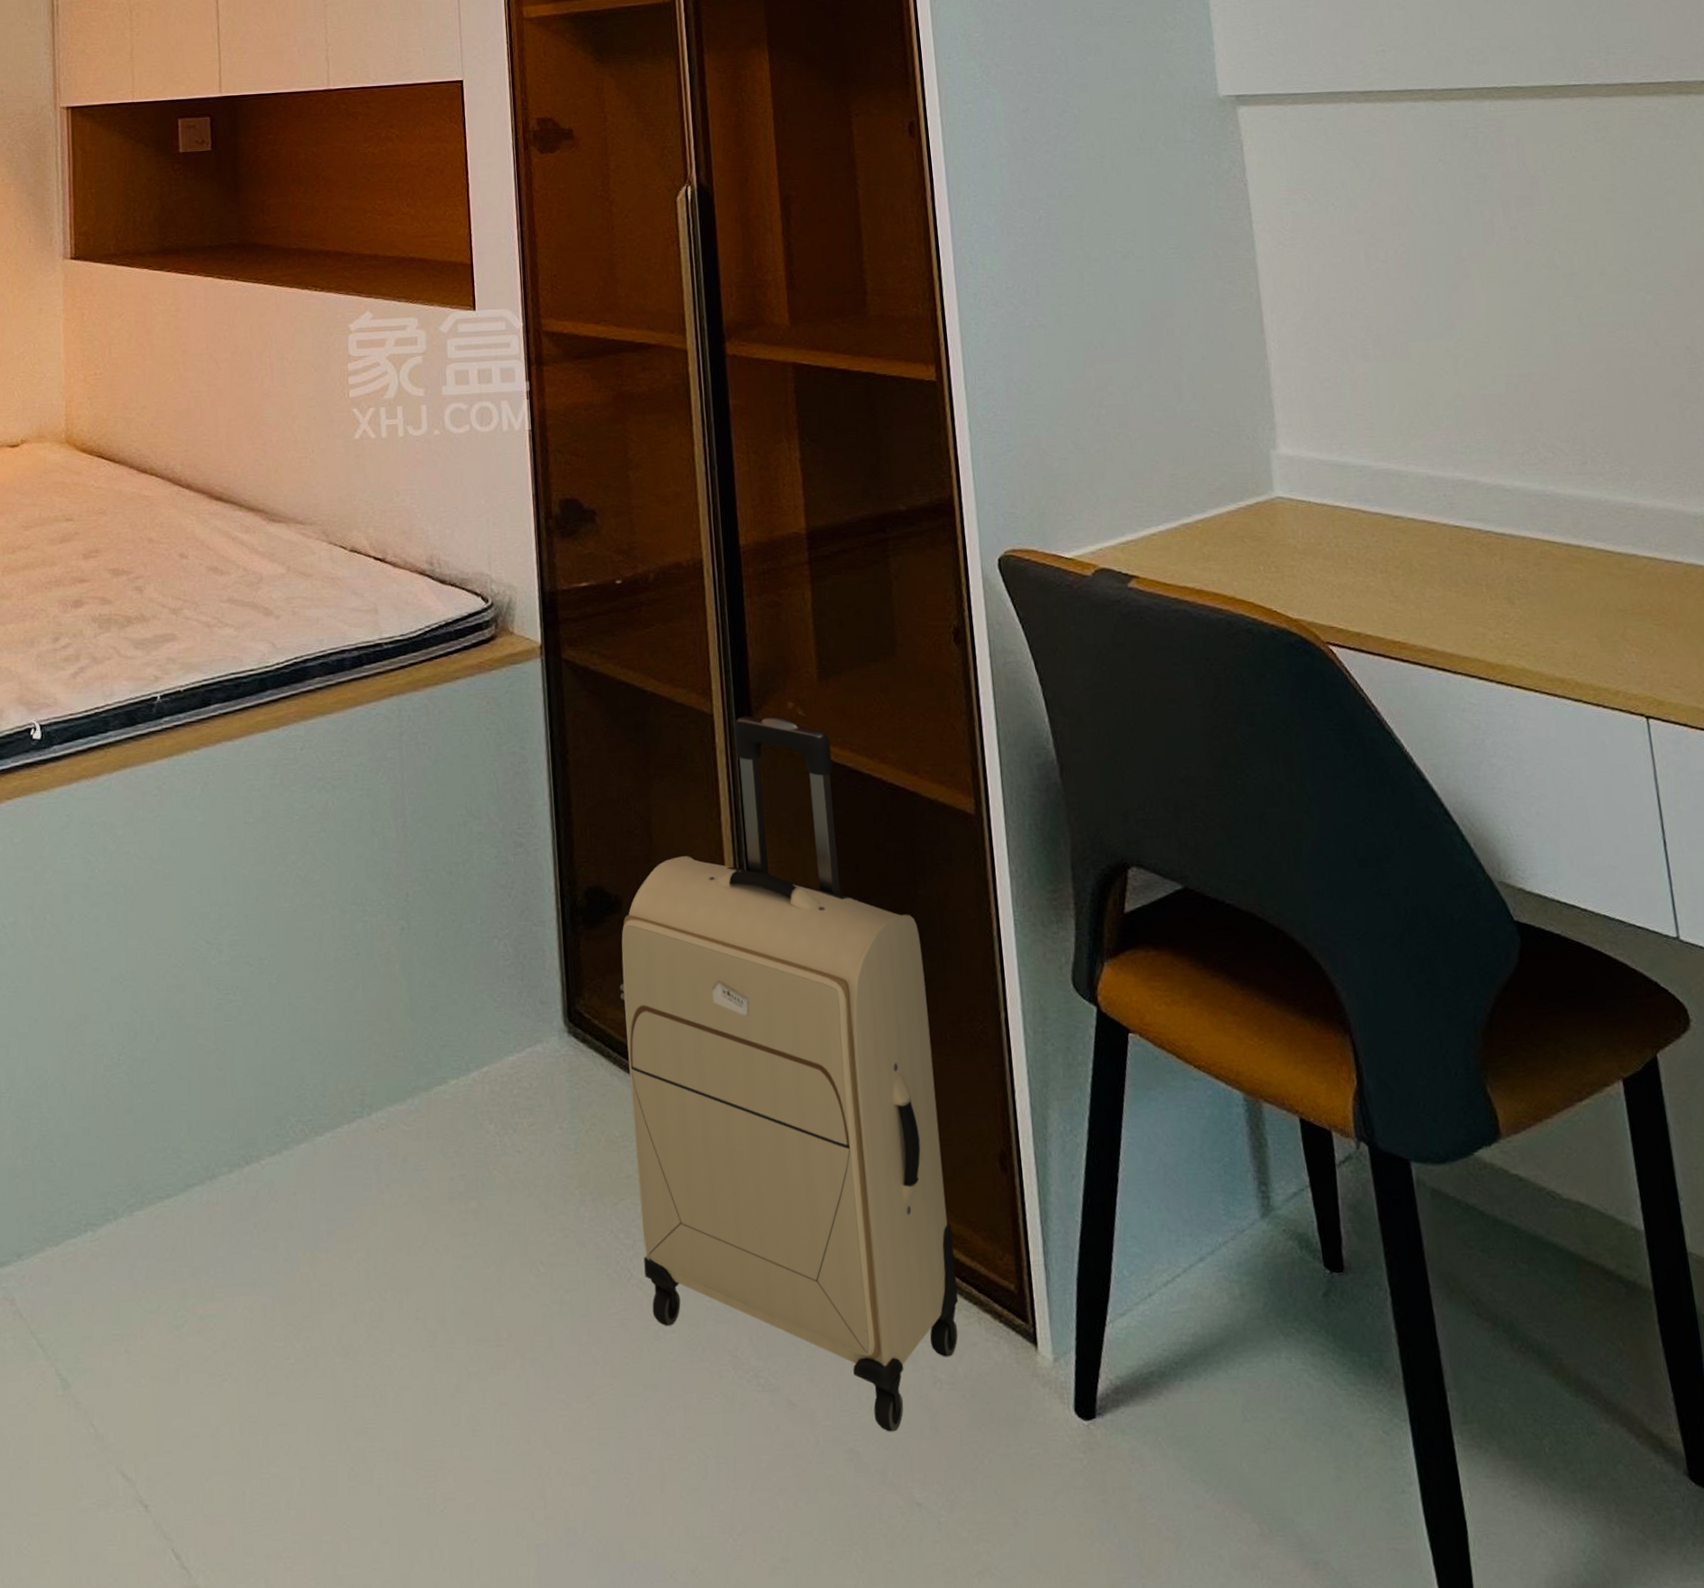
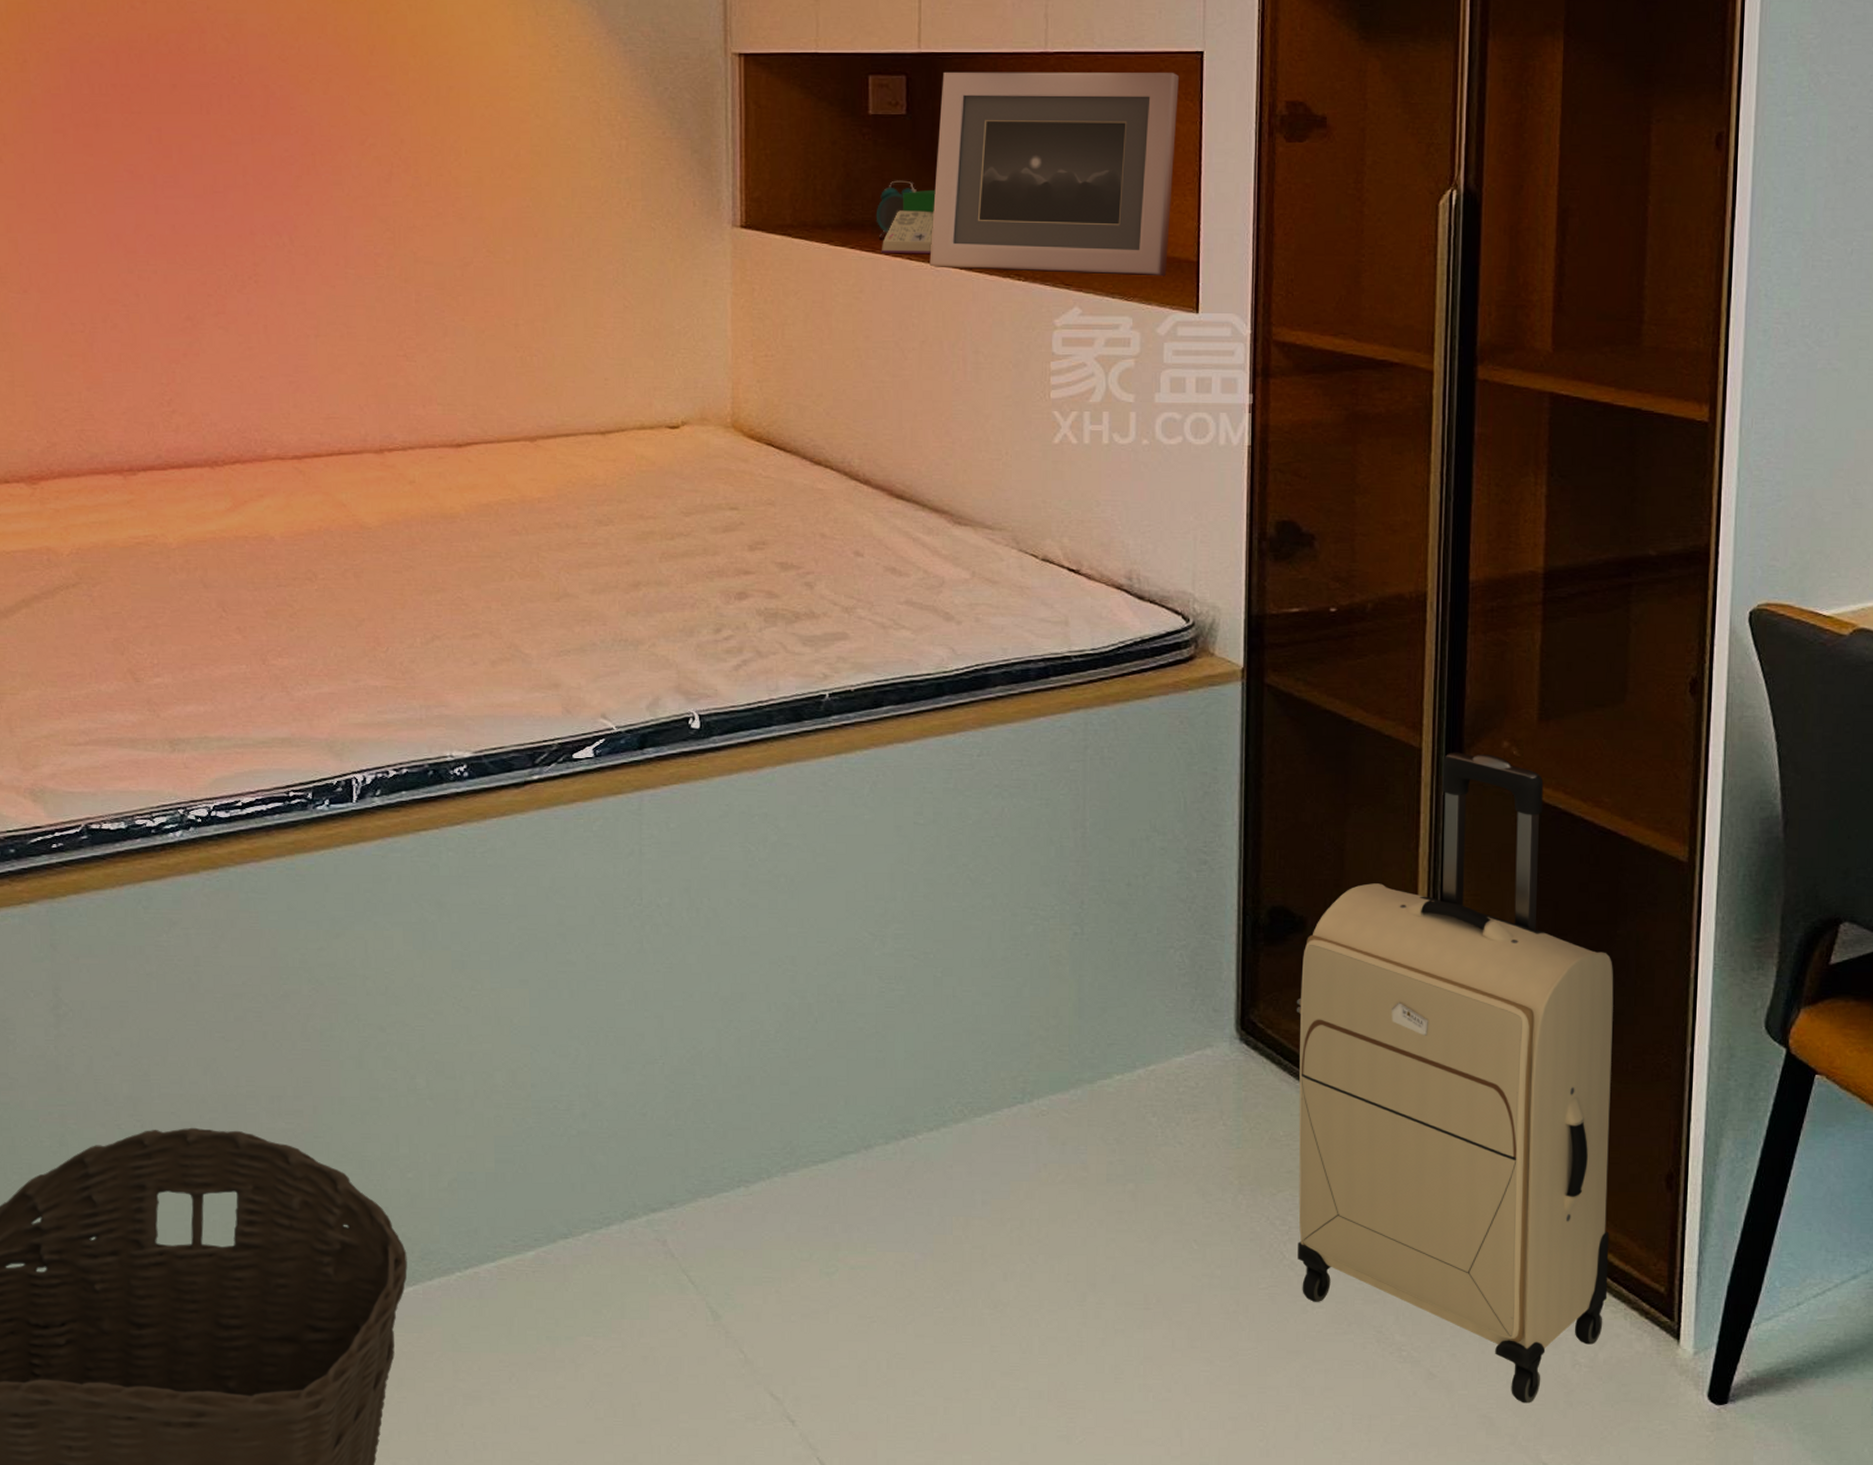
alarm clock: none [188,208,223,262] -> present [875,180,917,239]
book: none [194,214,240,274] -> present [881,189,936,255]
picture frame: none [236,100,445,285] -> present [929,71,1179,277]

